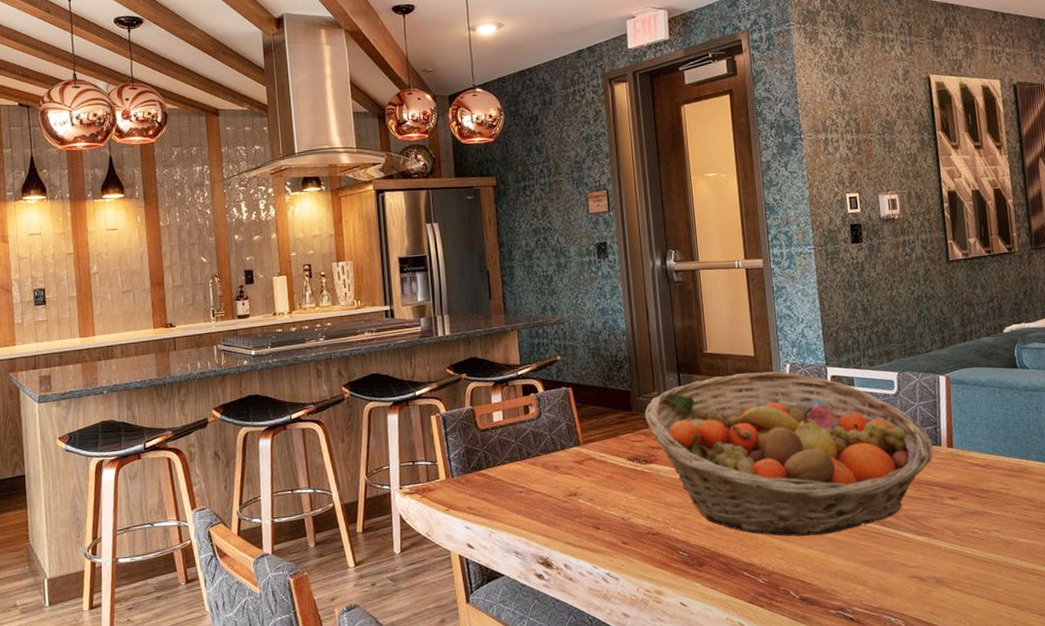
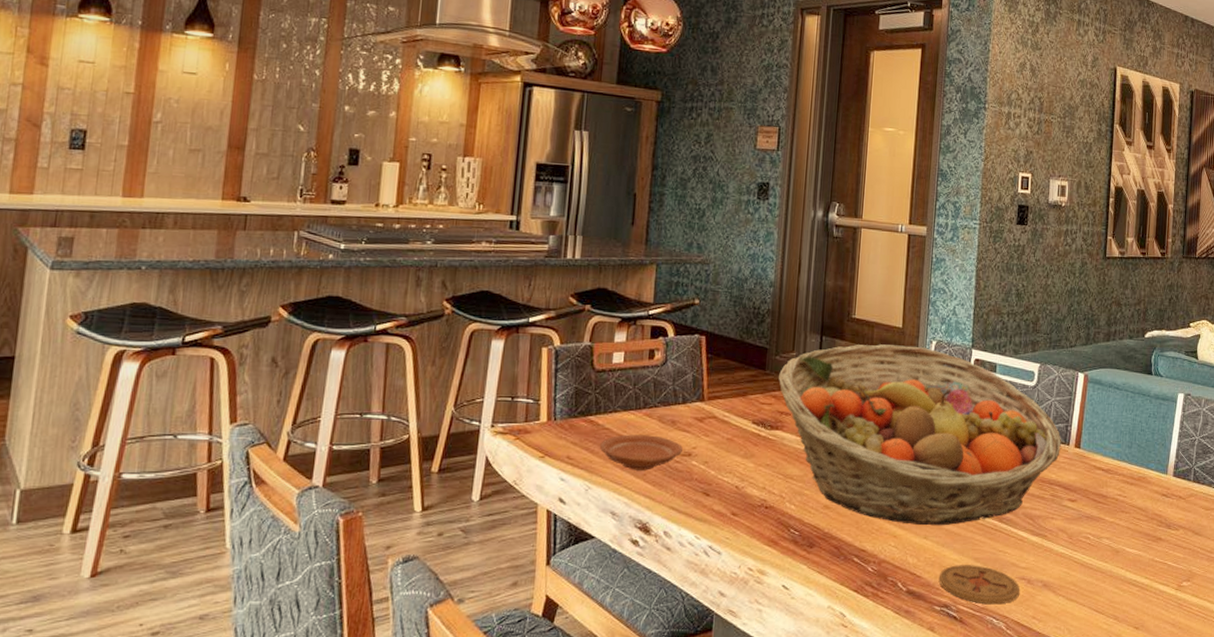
plate: none [495,481,568,514] -> present [600,434,683,471]
coaster: none [830,568,914,604] -> present [939,565,1020,605]

